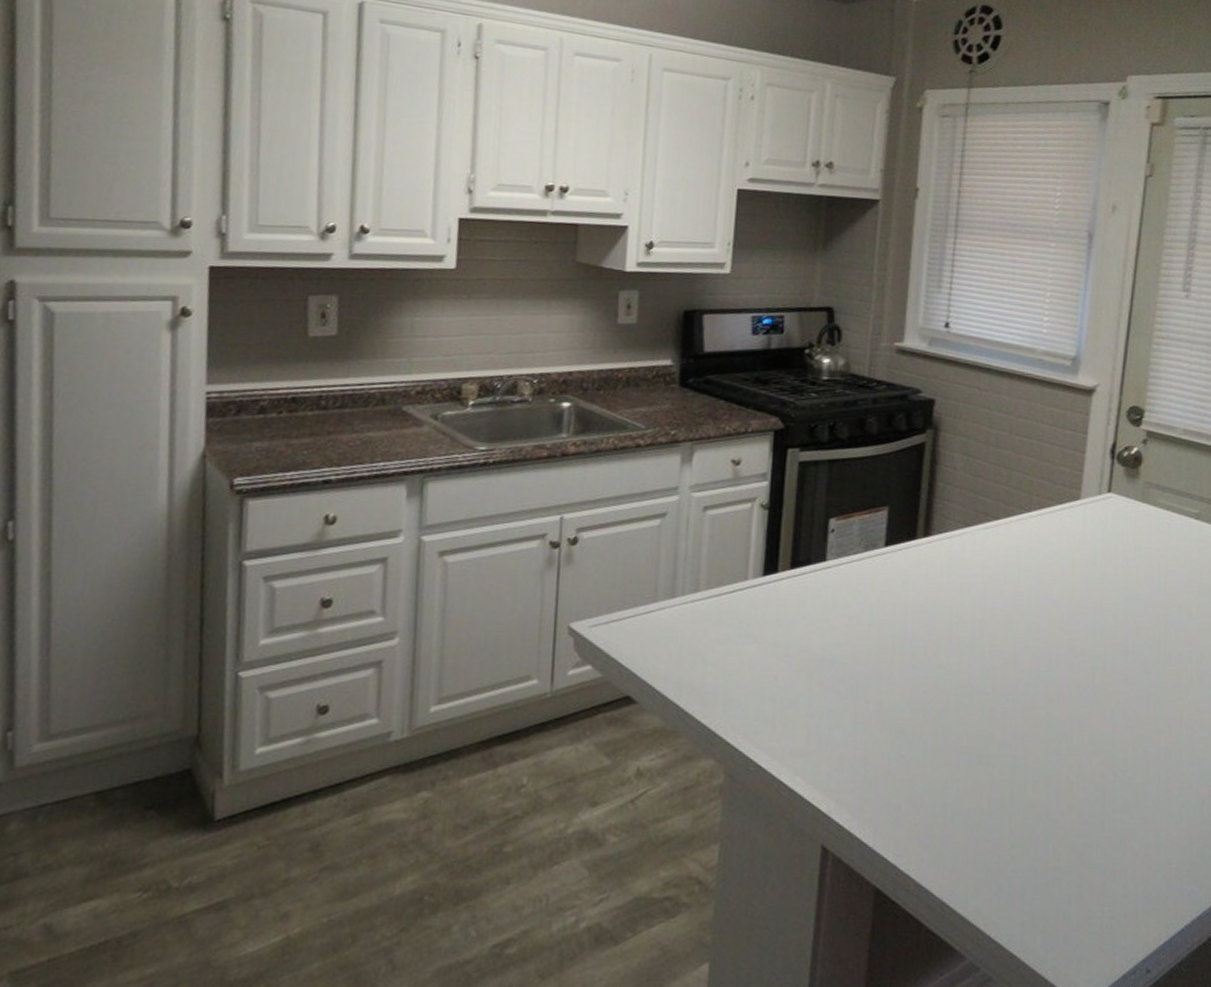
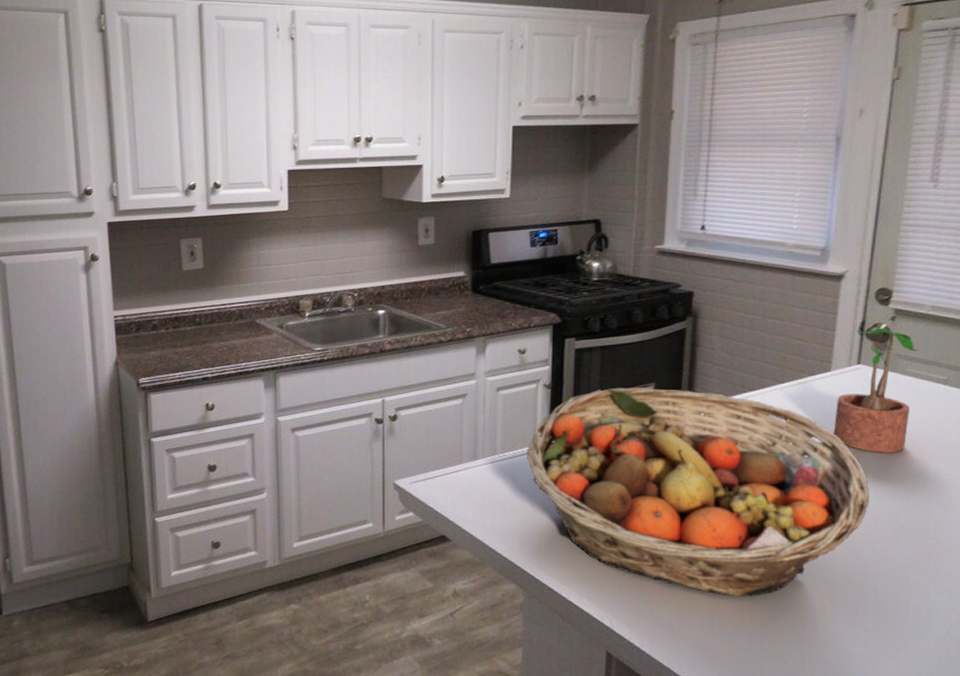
fruit basket: none [735,510,1119,773] -> present [526,387,869,598]
potted plant: none [1082,451,1170,597] -> present [833,328,918,453]

